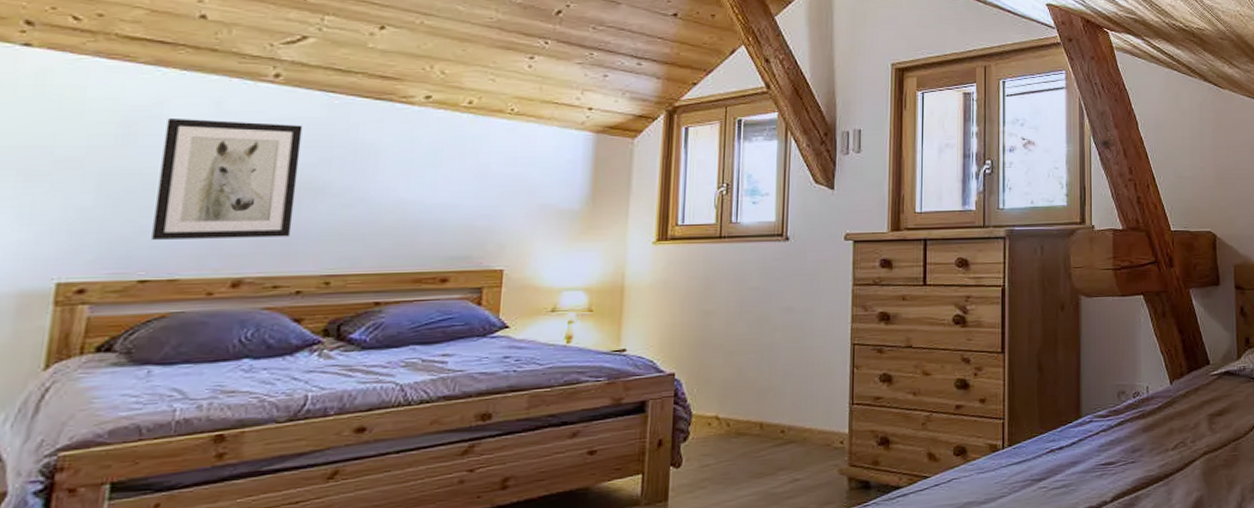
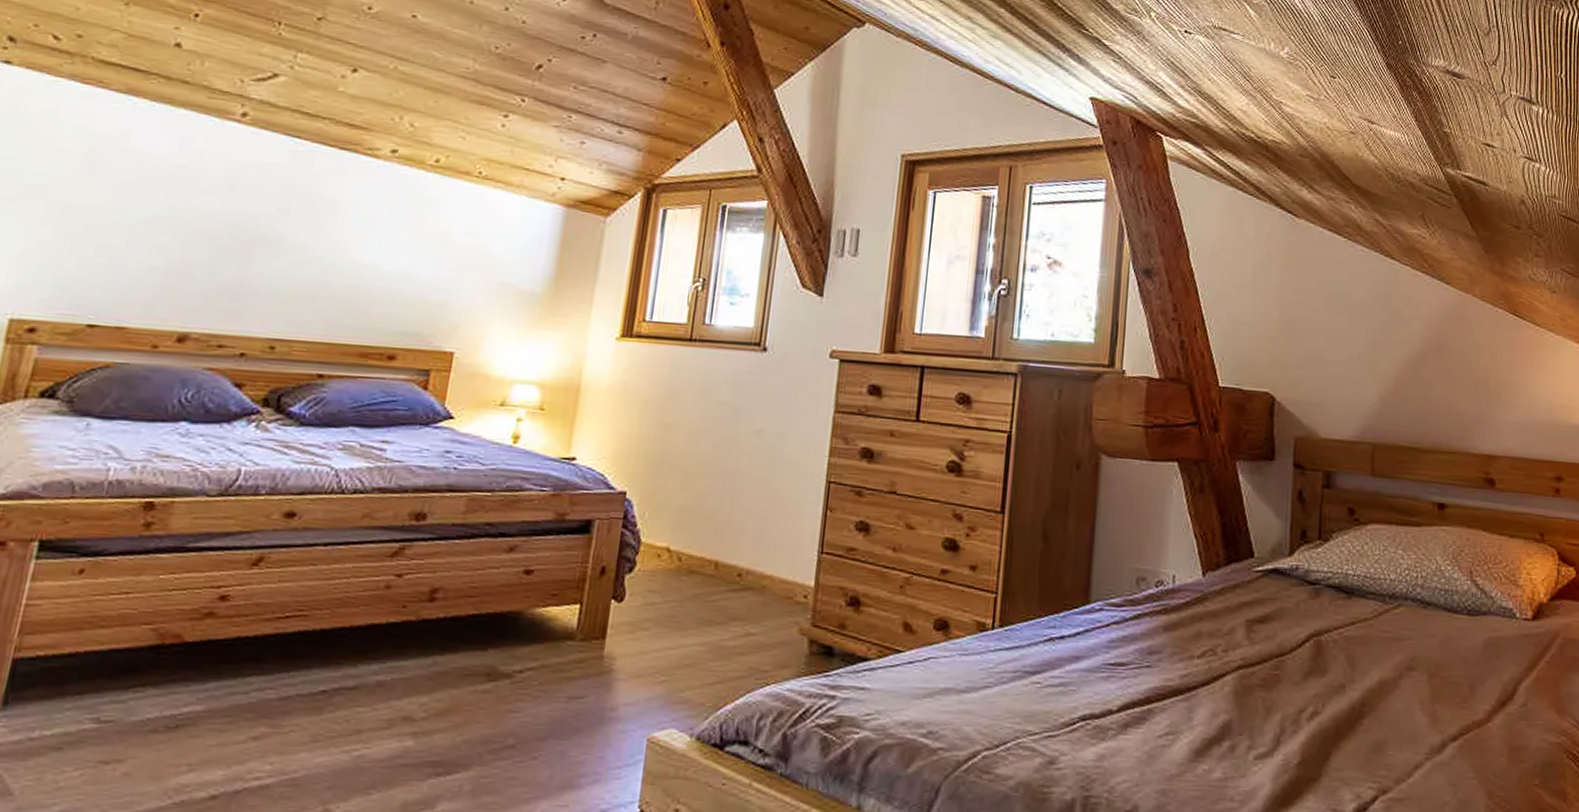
wall art: present [151,119,303,240] -> none [104,152,265,293]

